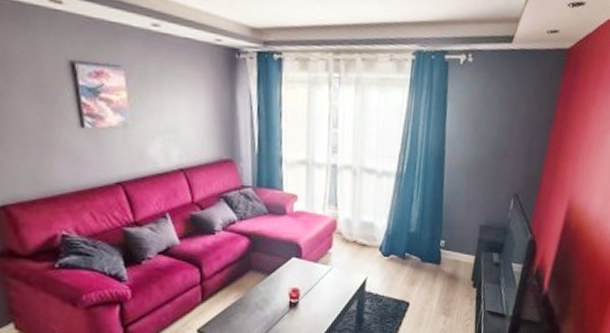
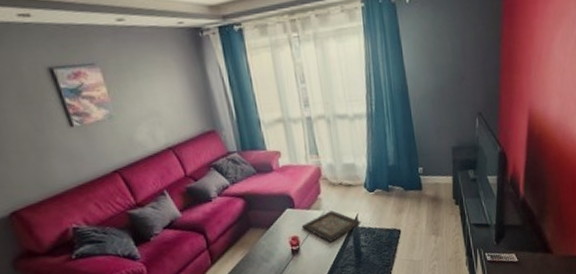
decorative tray: none [305,268,370,302] -> present [301,210,362,243]

